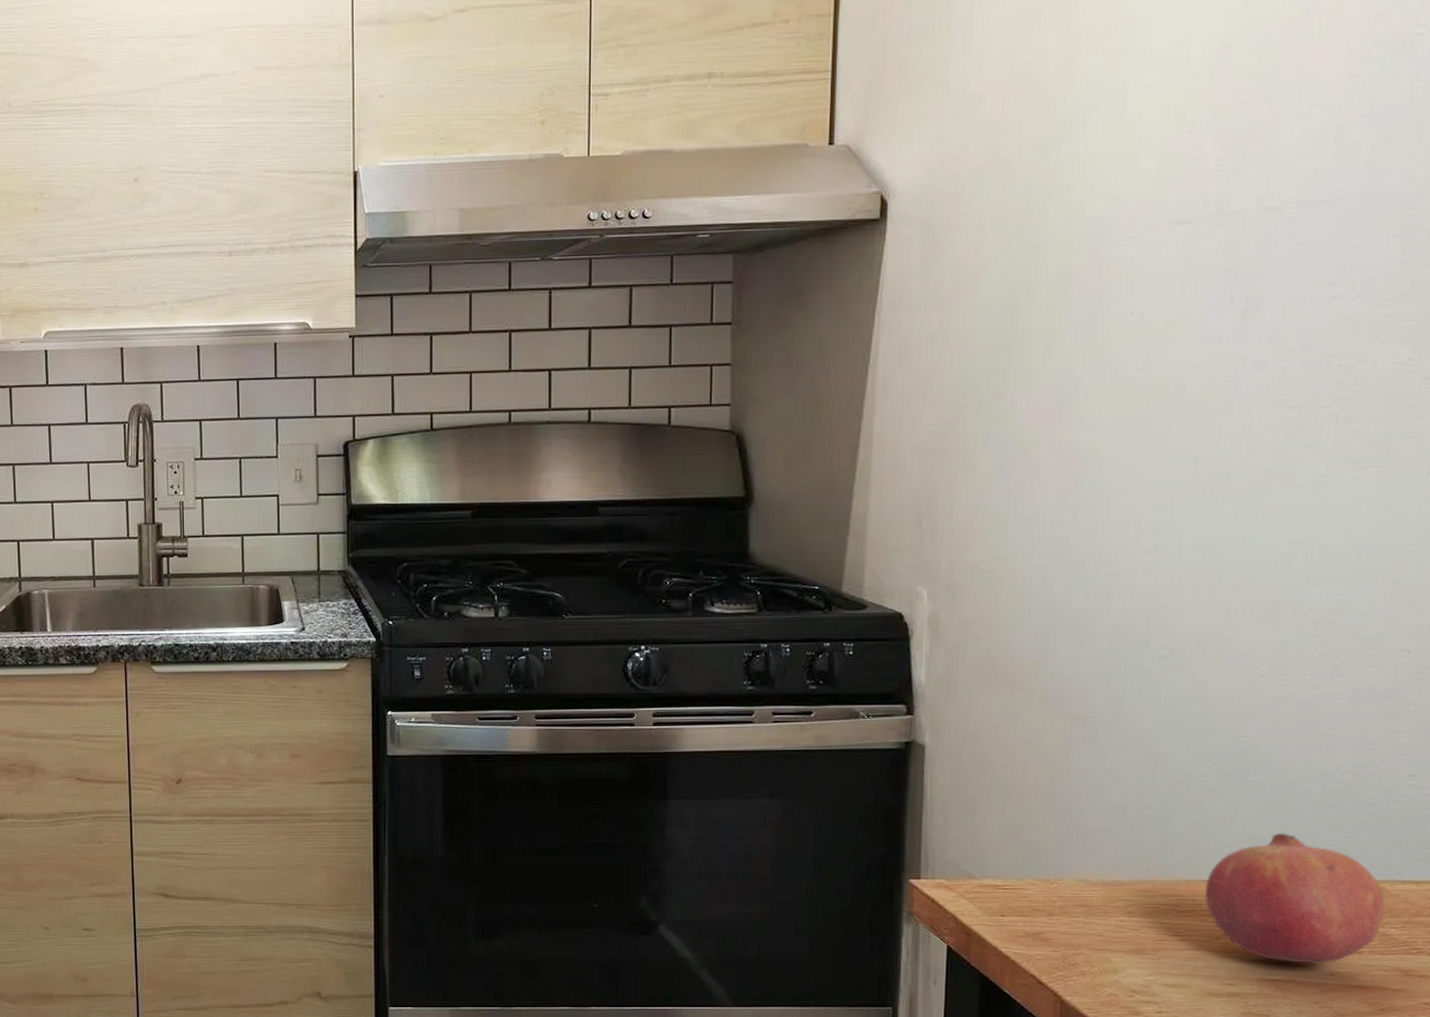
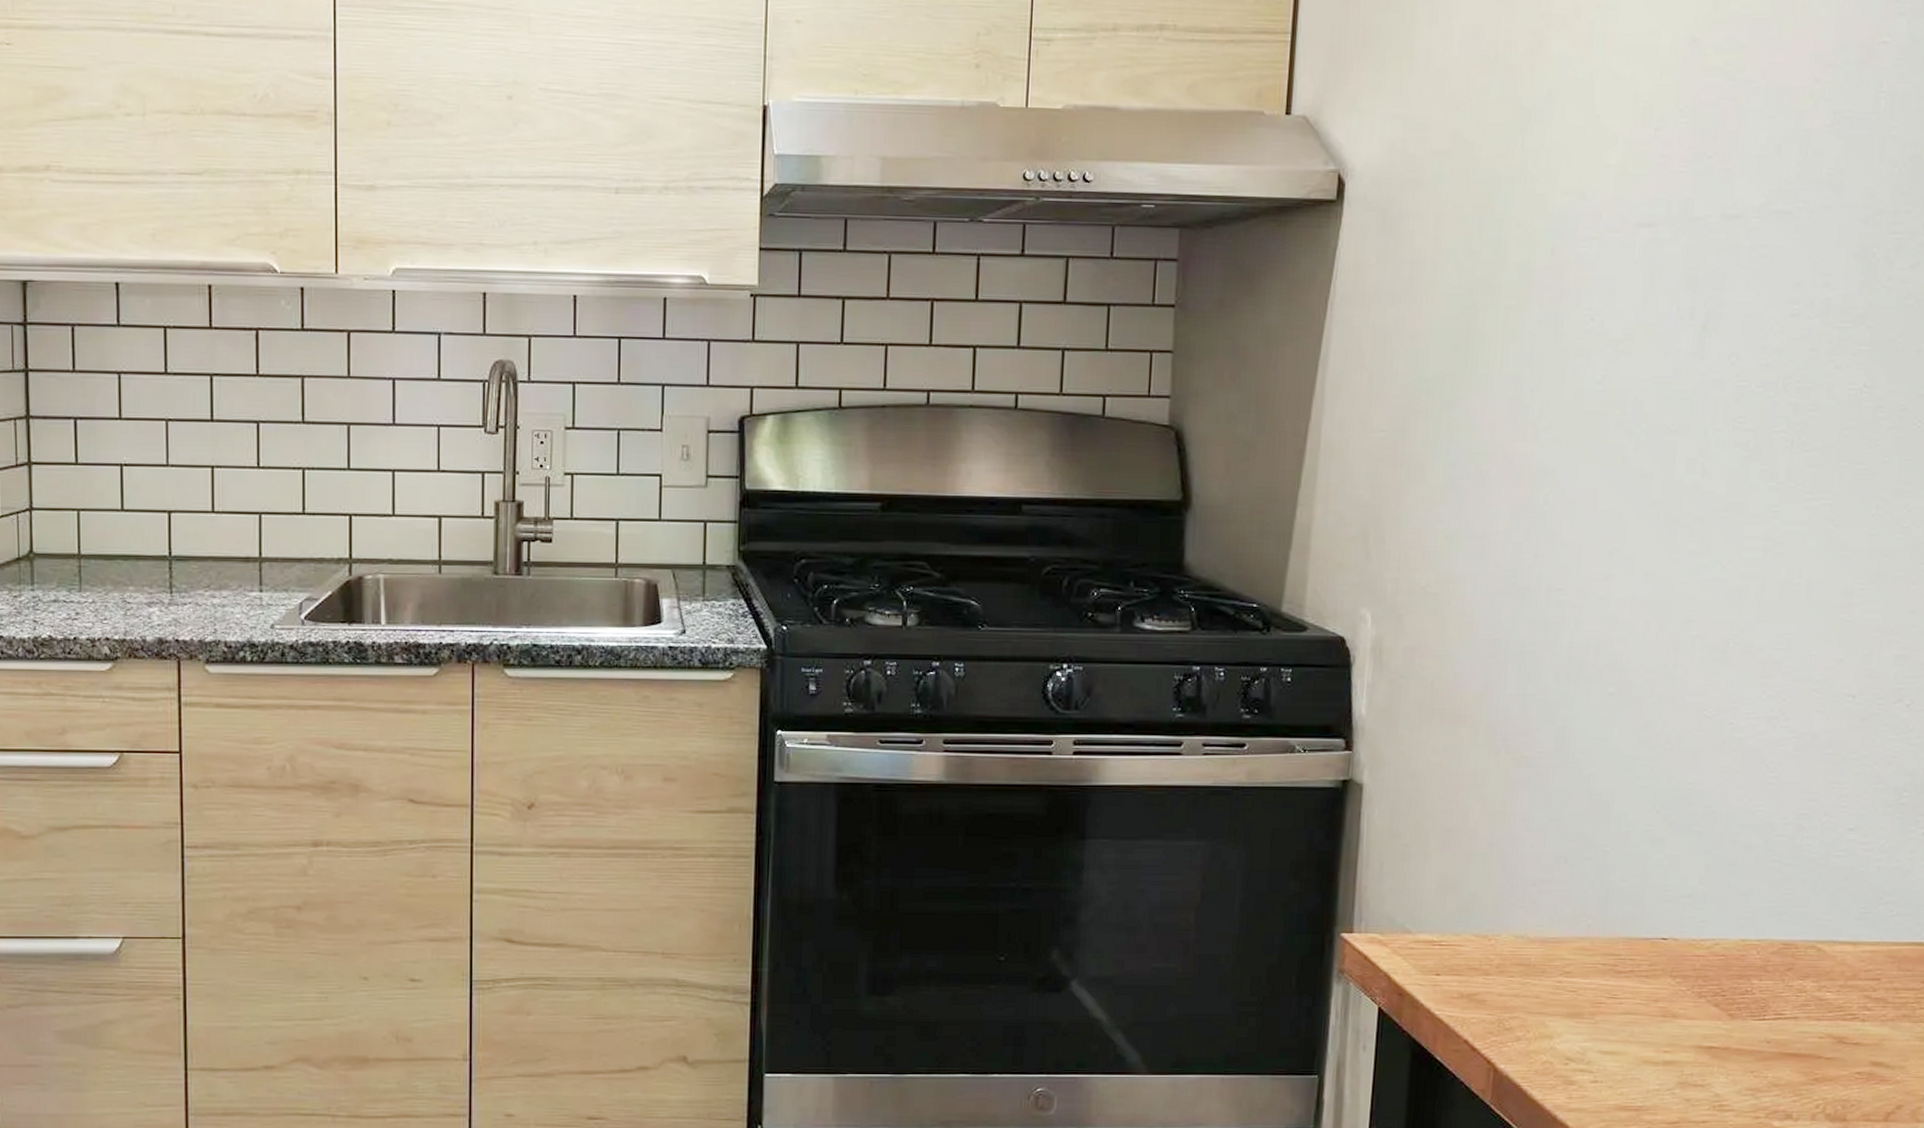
pomegranate: present [1204,832,1385,965] -> none [1643,887,1822,1031]

